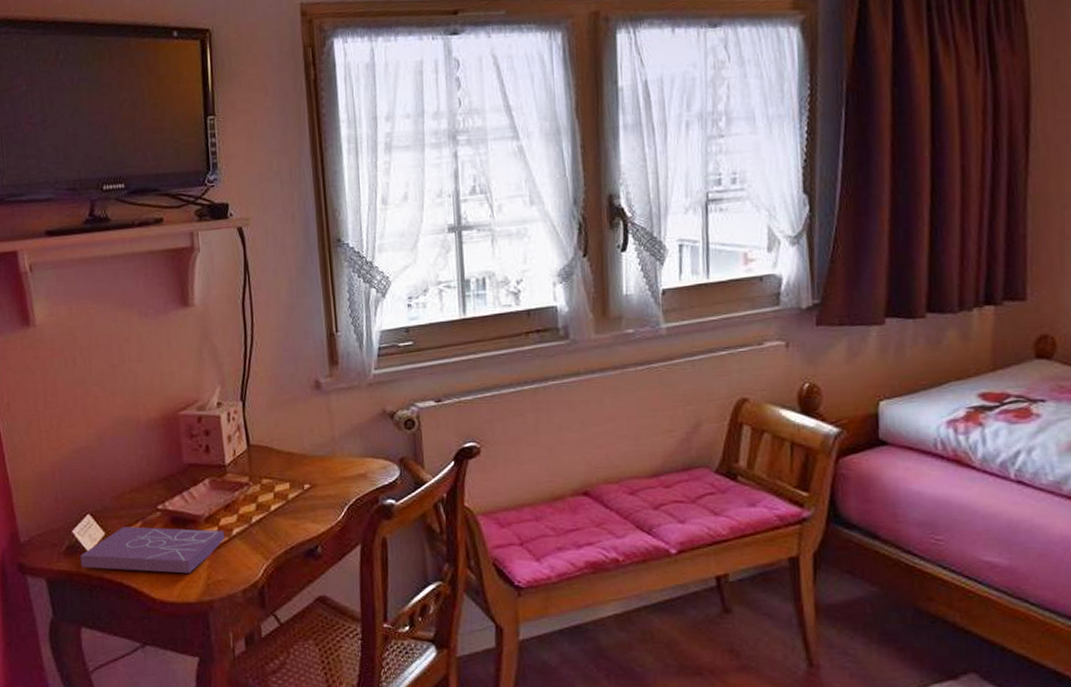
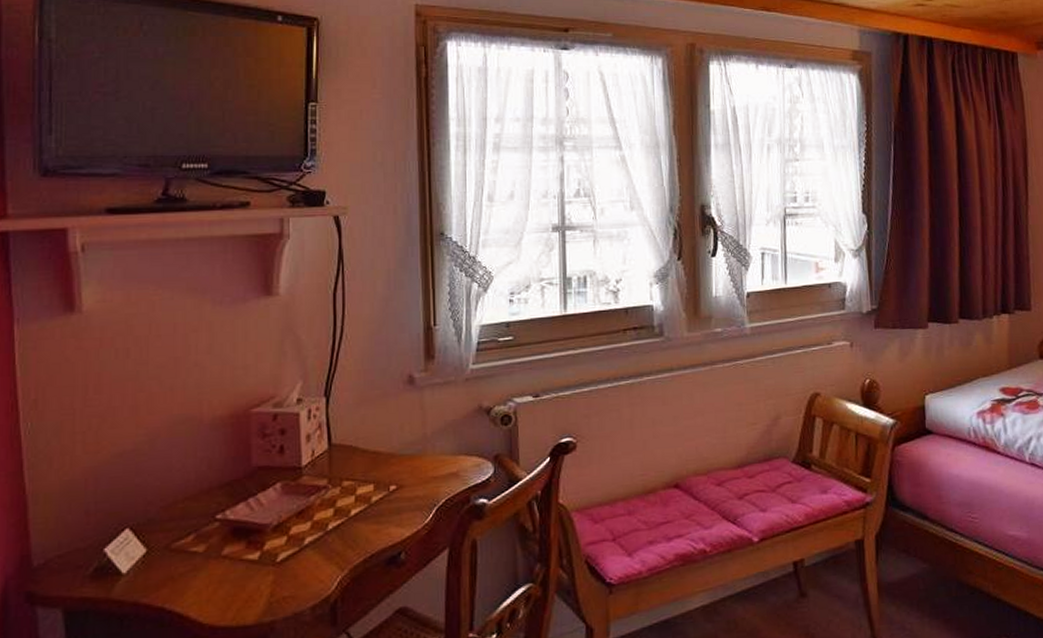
book: present [80,526,224,574] -> none [111,539,294,593]

